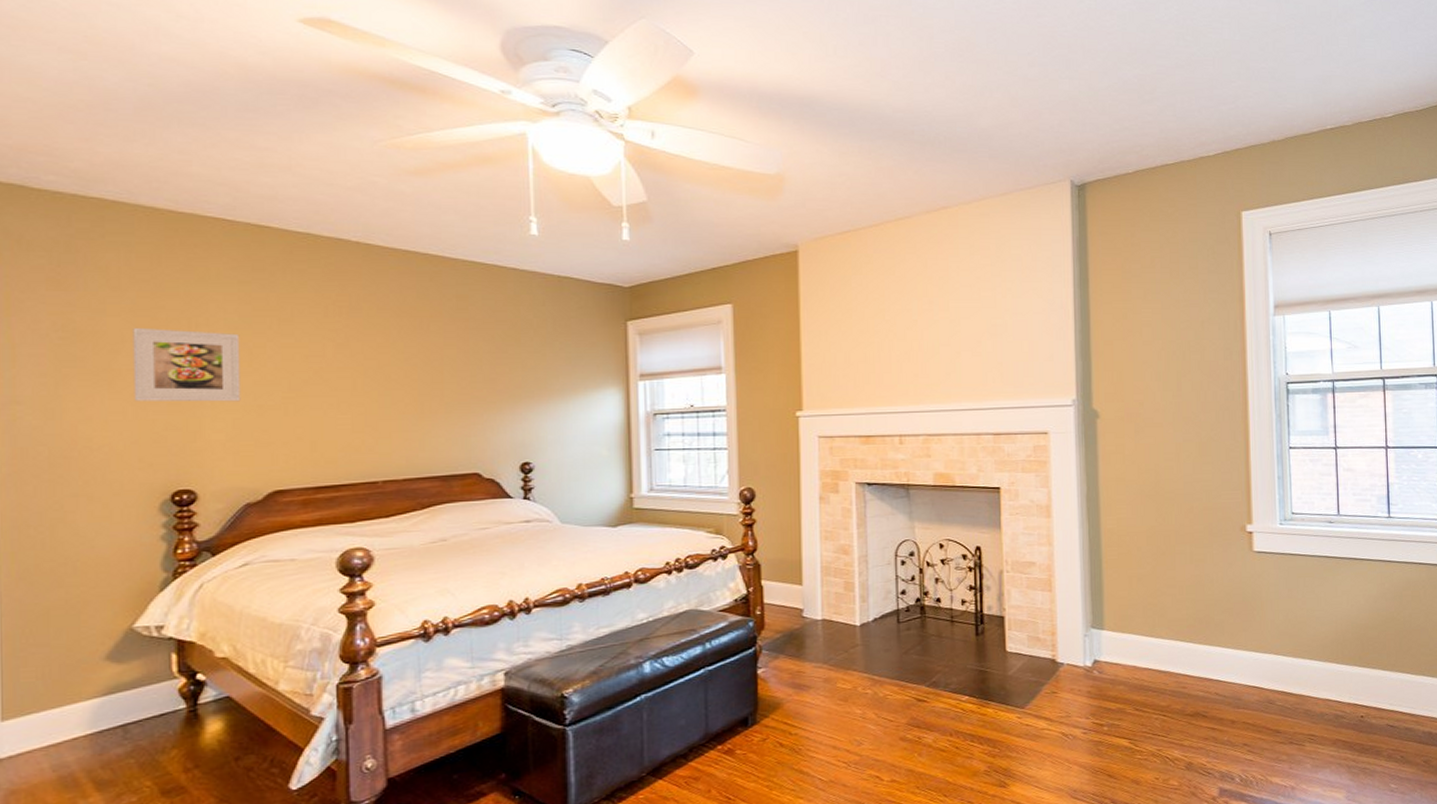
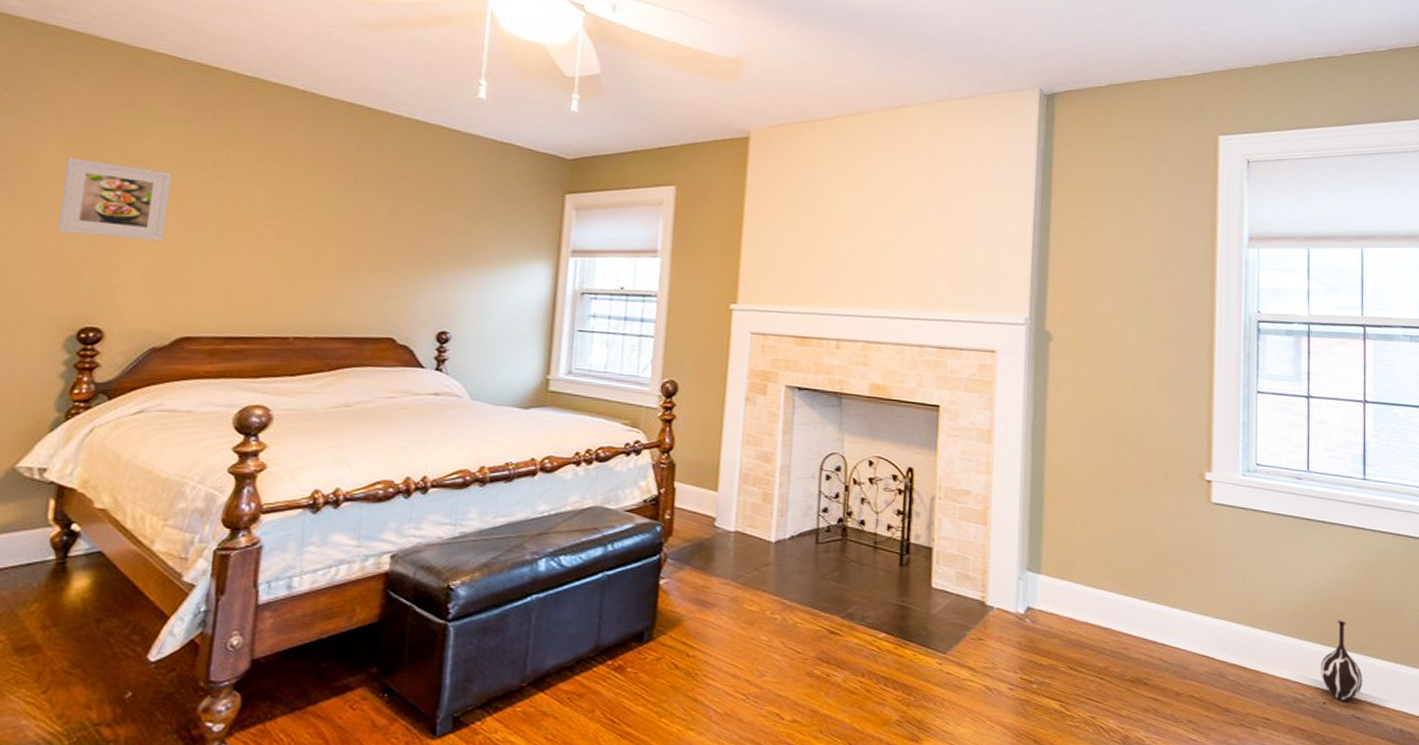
vase: none [1357,643,1395,714] -> present [1320,620,1363,702]

